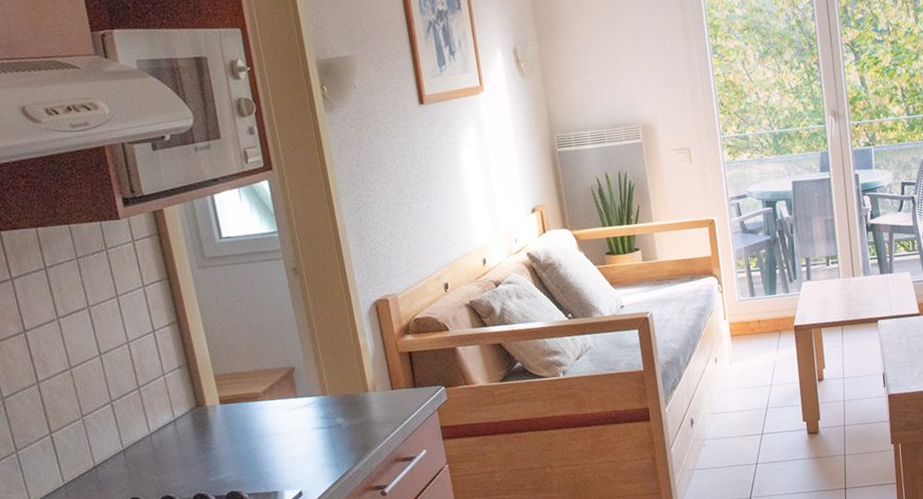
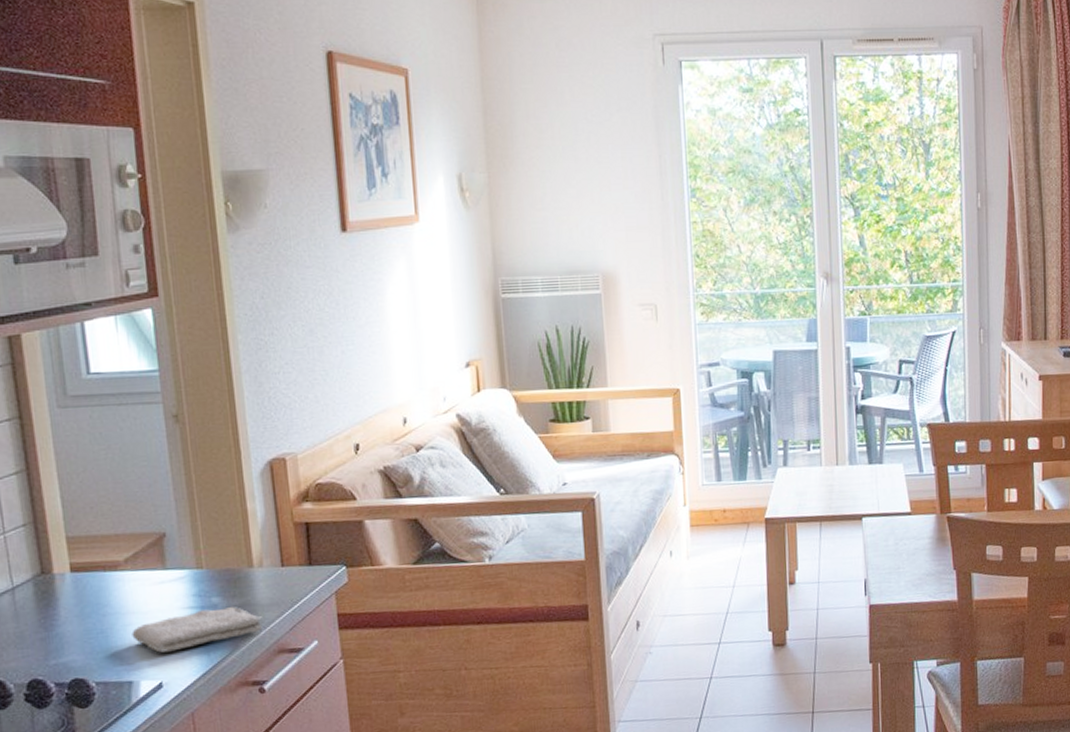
washcloth: none [273,424,379,467] -> present [131,606,262,653]

